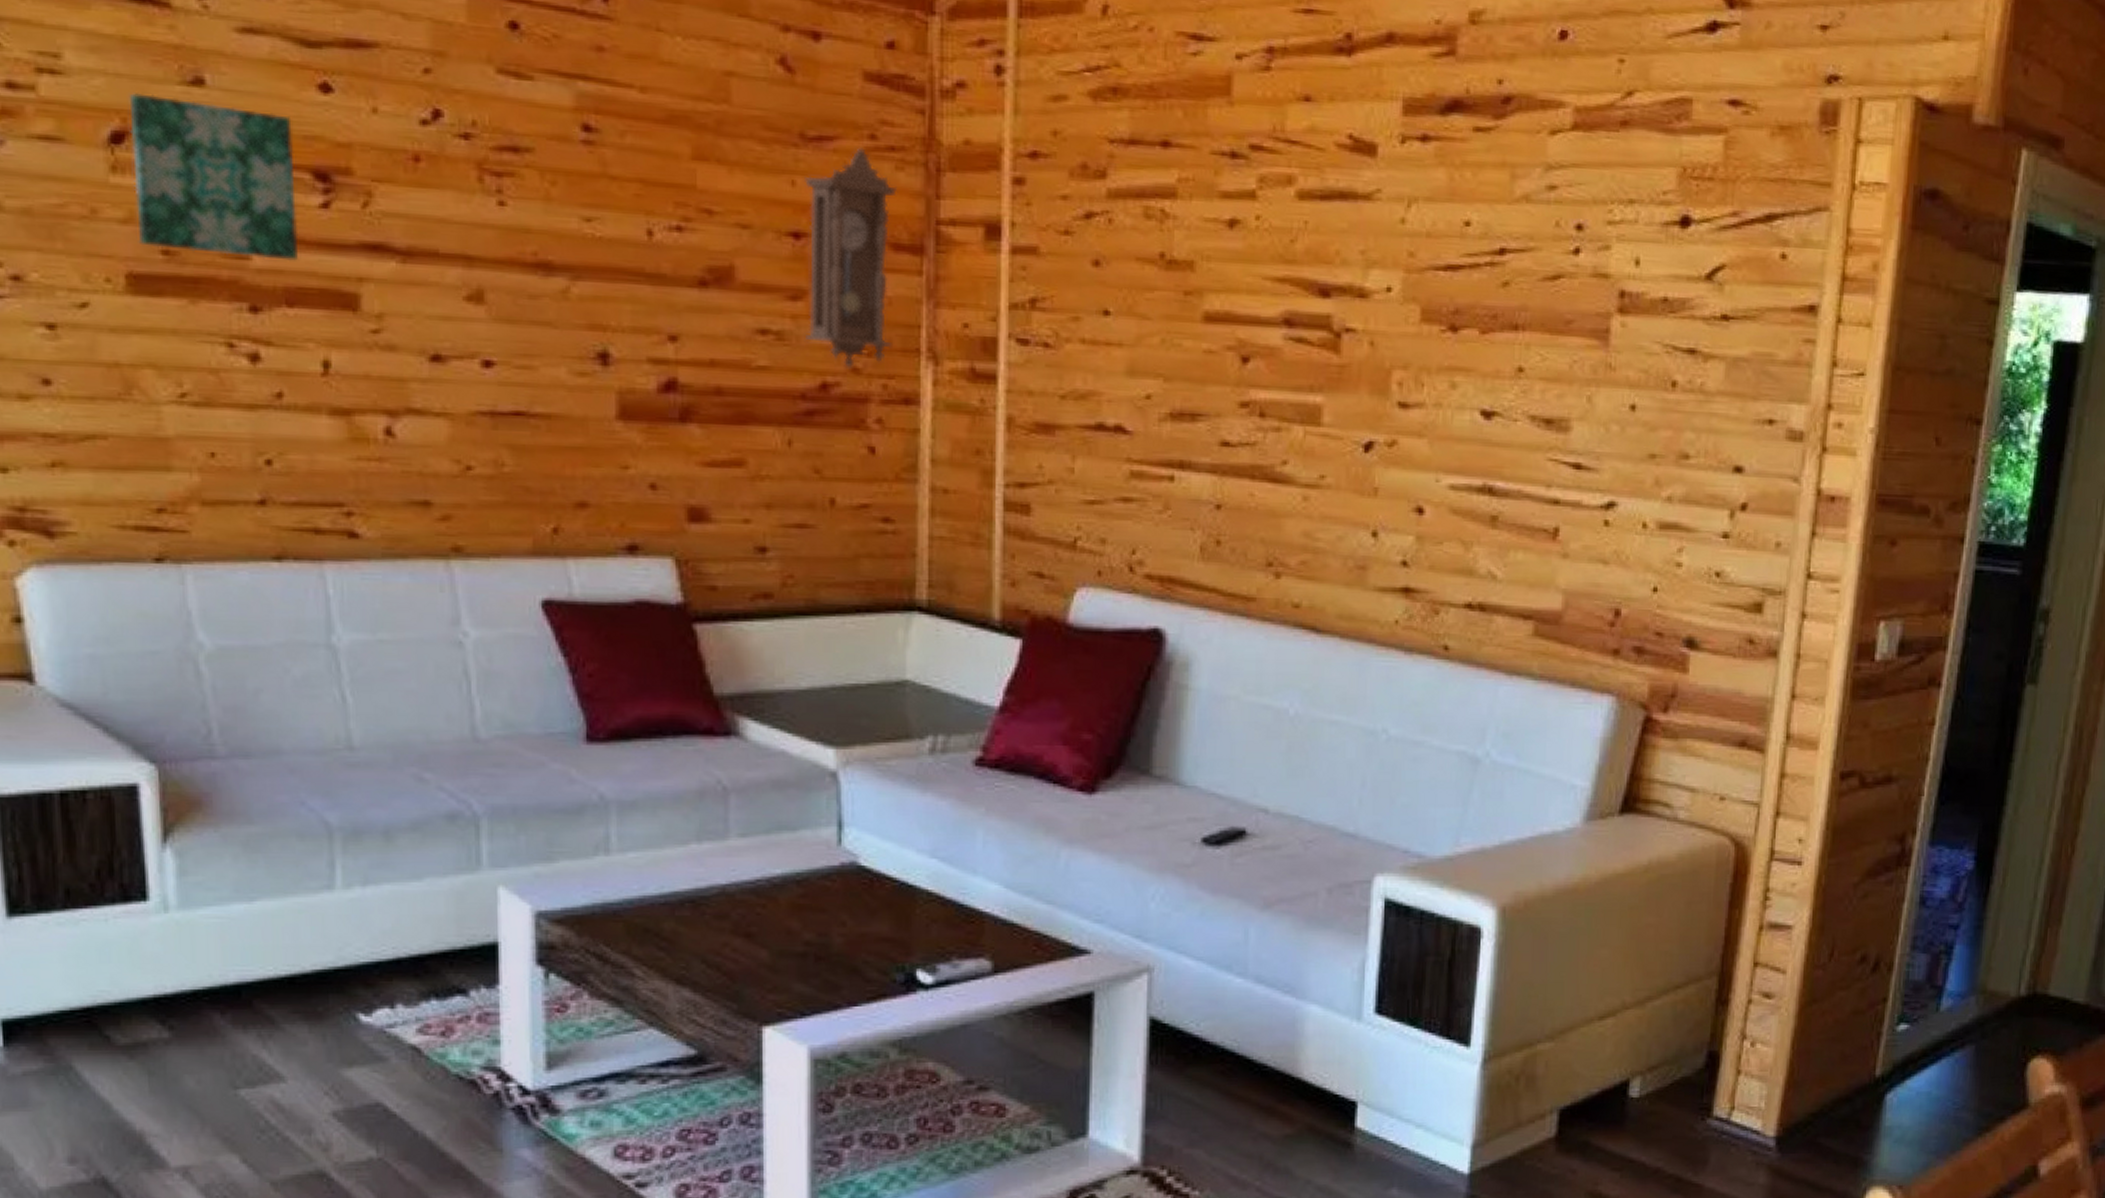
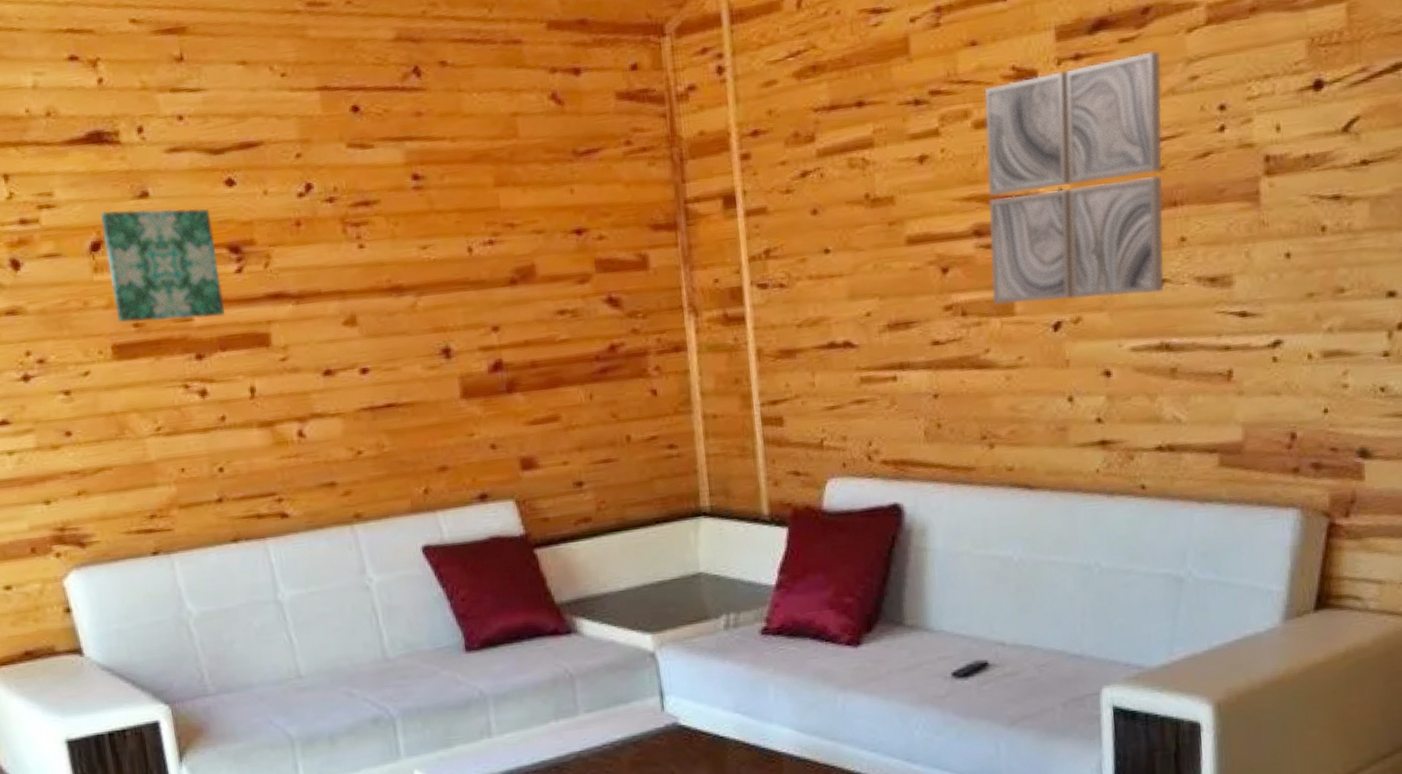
pendulum clock: present [803,147,897,370] -> none [579,153,661,331]
wall art: none [1297,148,1518,426] -> present [984,51,1164,305]

